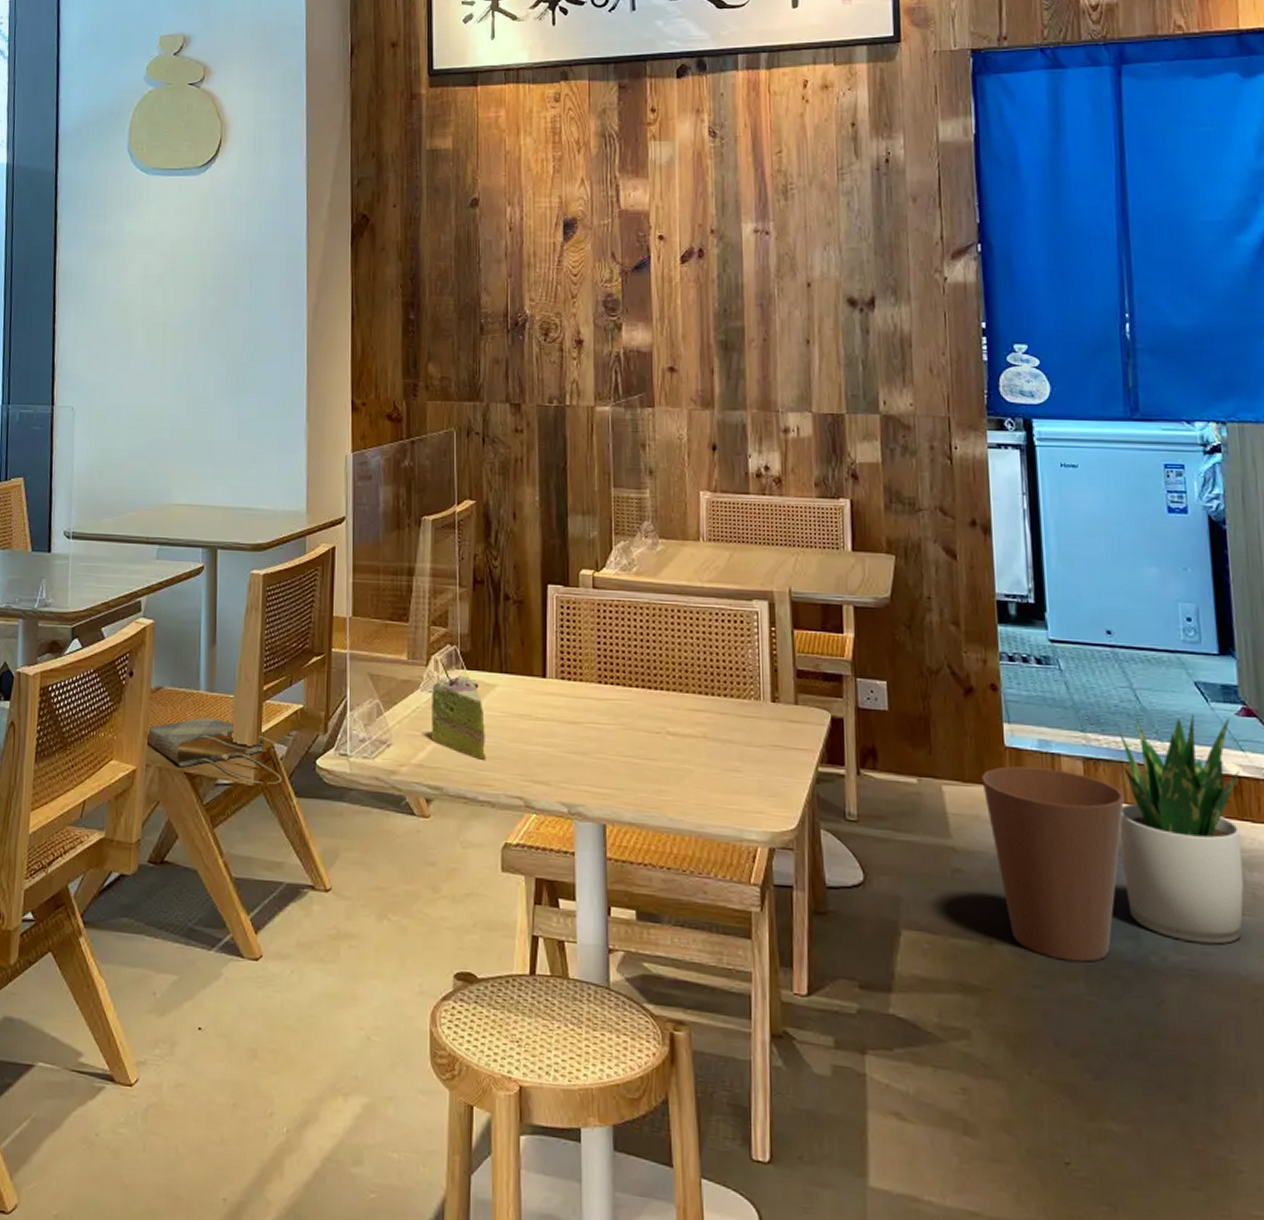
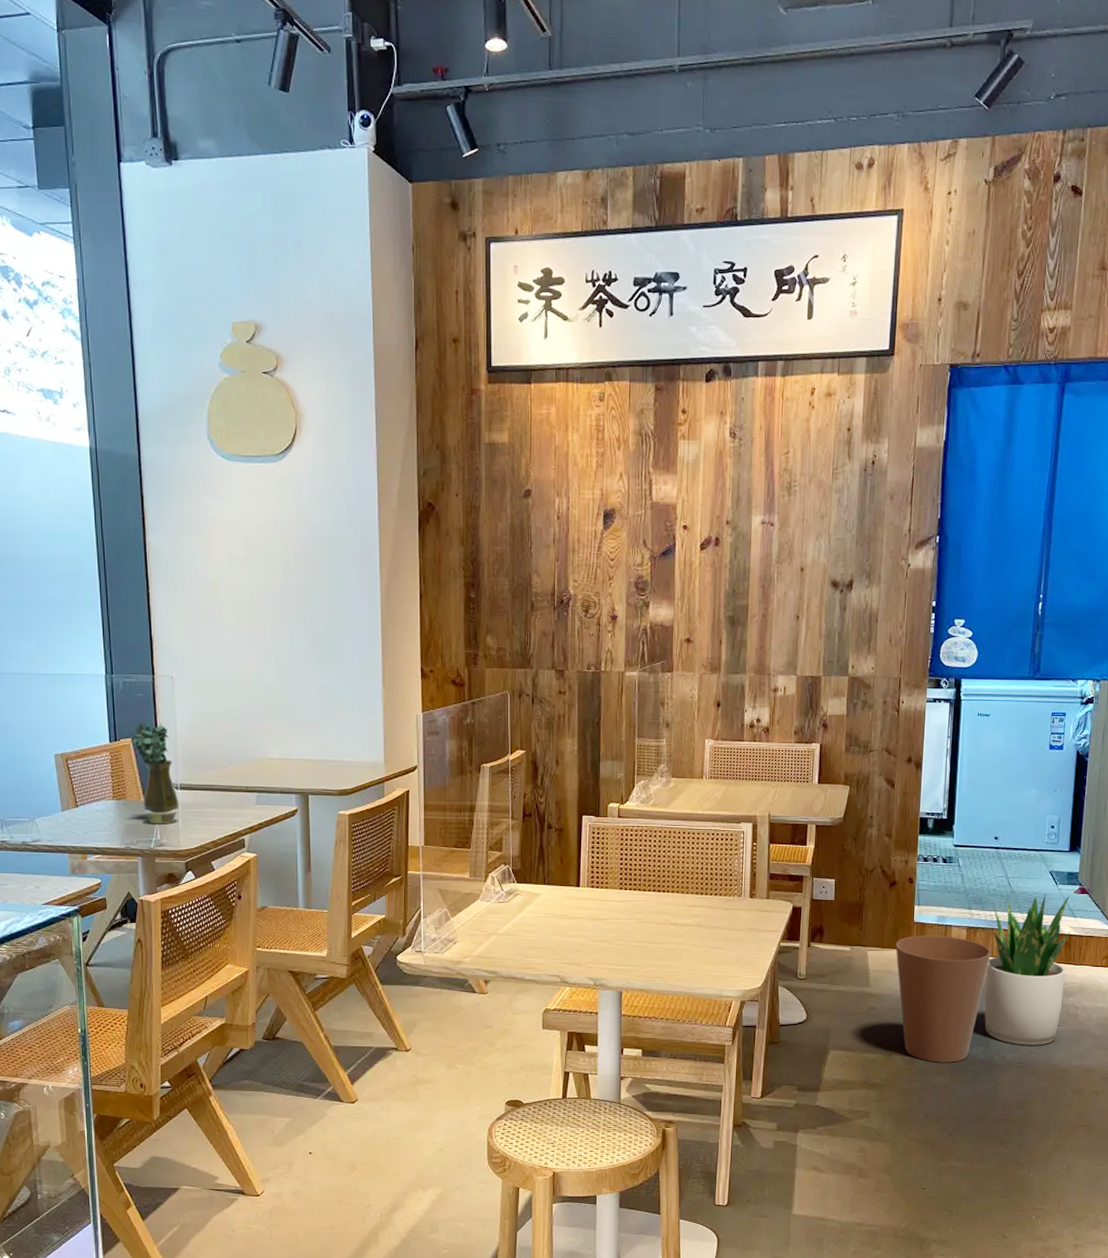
vase: none [23,457,70,581] -> present [131,721,179,824]
tote bag: present [145,717,282,785] -> none [254,928,369,977]
cake slice: present [430,677,487,760] -> none [488,889,532,950]

